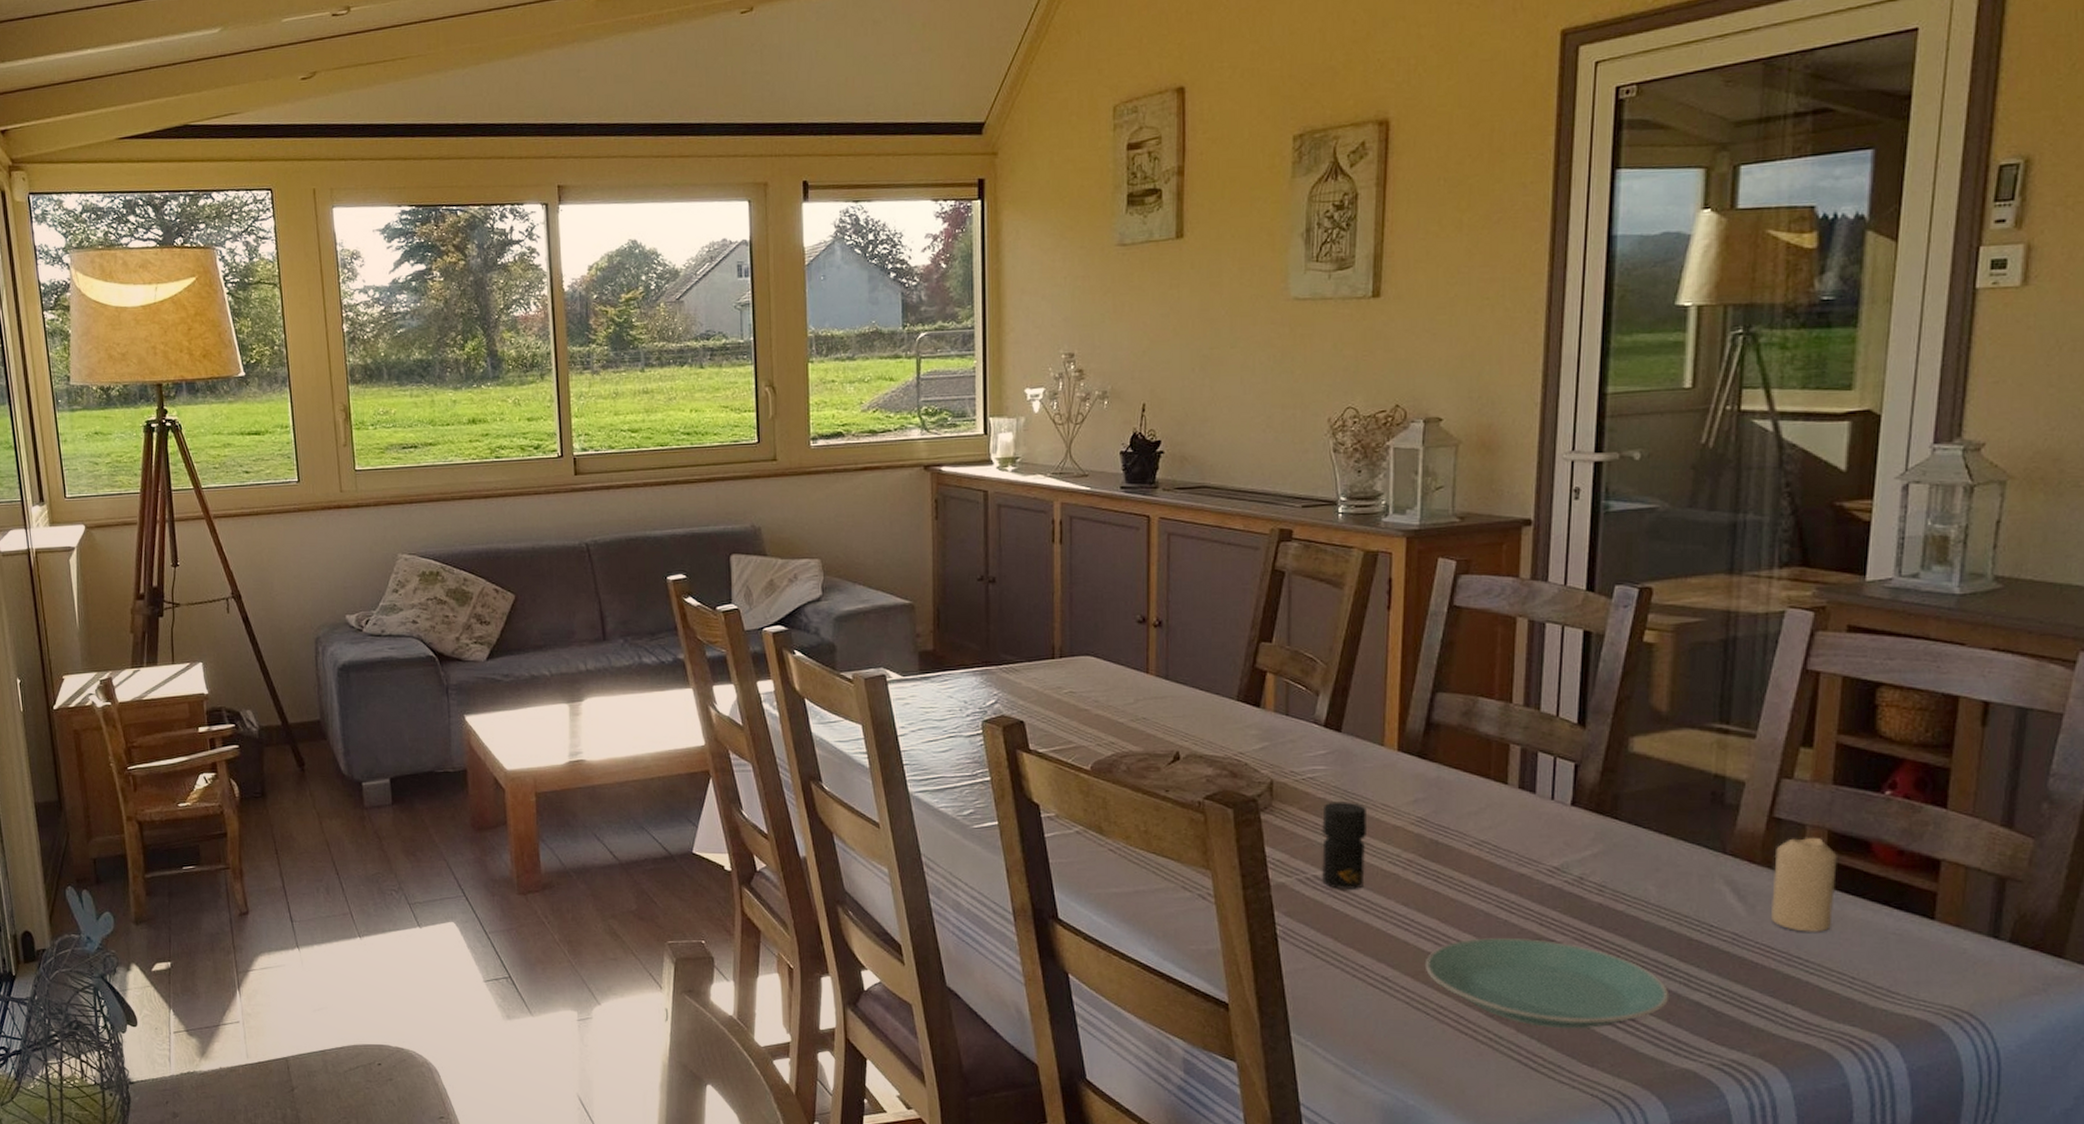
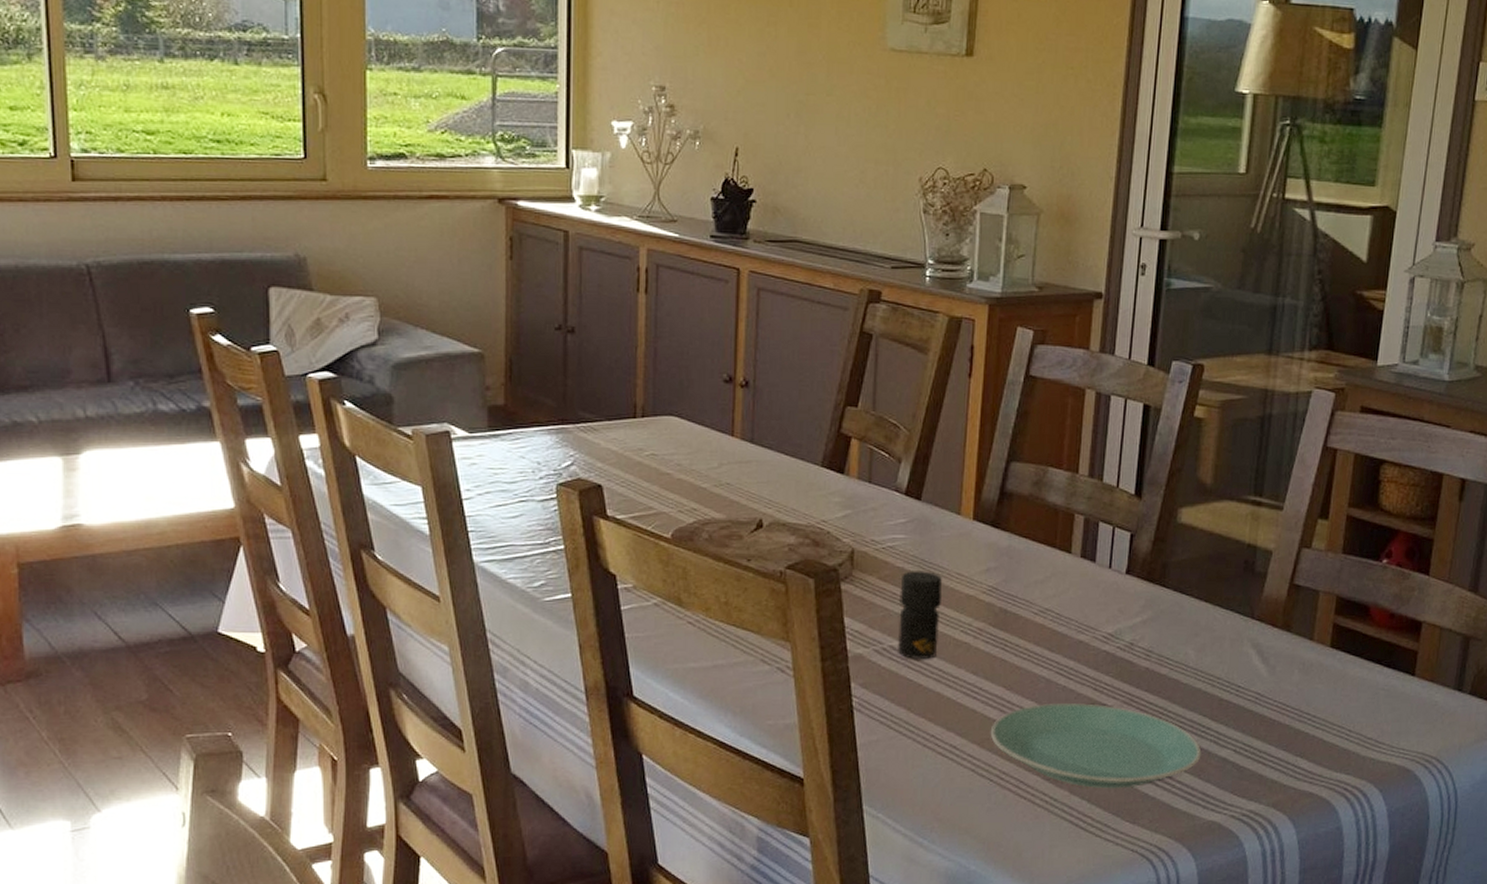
candle: present [1771,837,1837,932] -> none [1288,602,1343,690]

